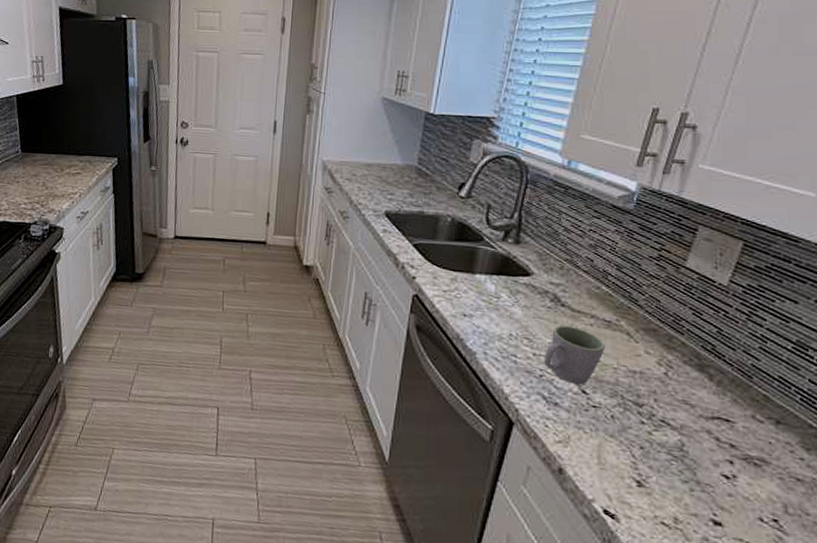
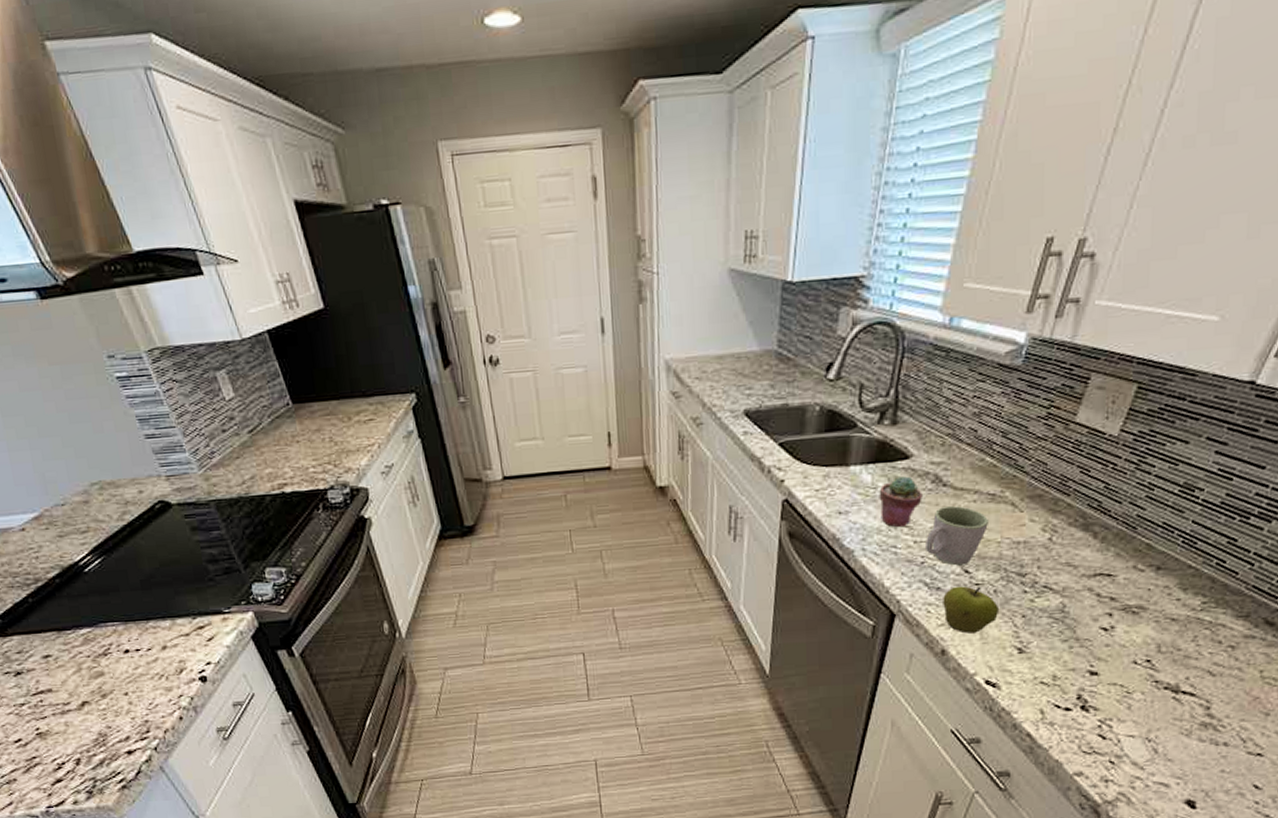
potted succulent: none [501,291,542,338] -> present [879,476,922,527]
apple: none [560,405,617,457] -> present [943,586,1000,634]

